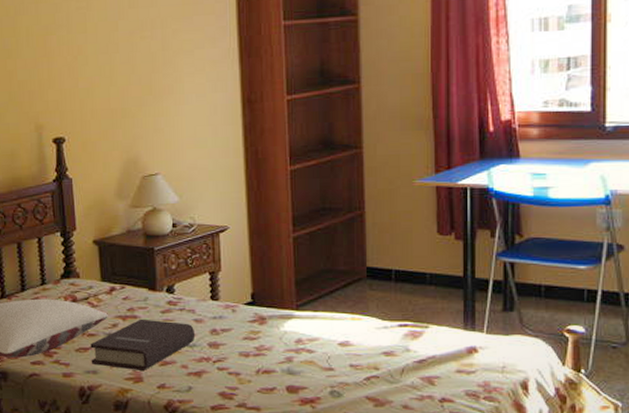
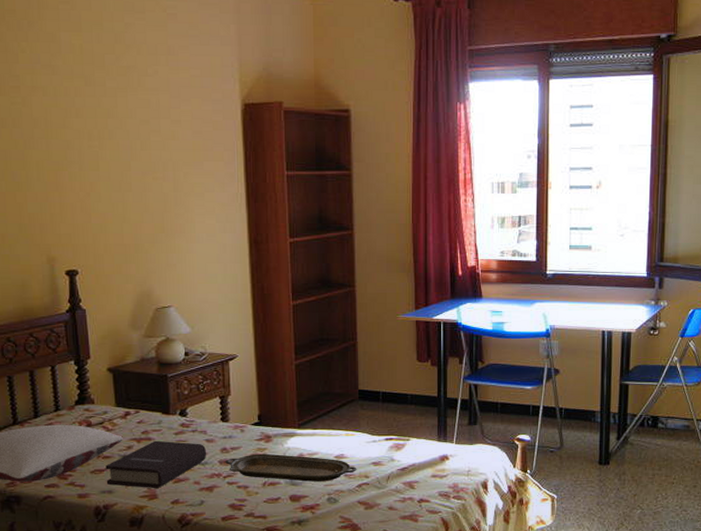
serving tray: none [214,337,365,372] -> present [225,453,357,482]

